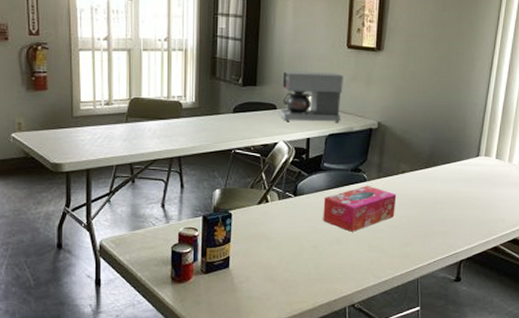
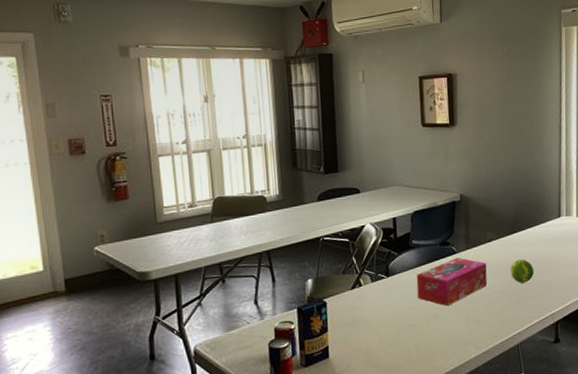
coffee maker: present [279,70,343,123] -> none [362,151,424,205]
fruit: none [419,194,444,218] -> present [510,259,535,283]

